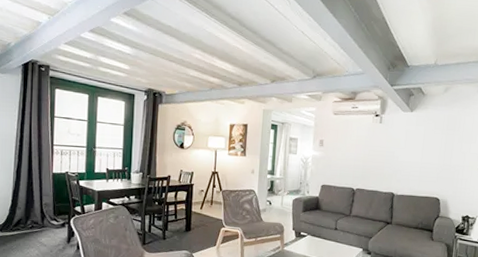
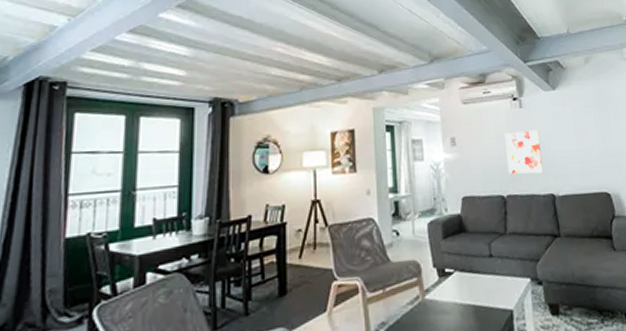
wall art: none [360,141,391,176] -> present [505,130,544,174]

